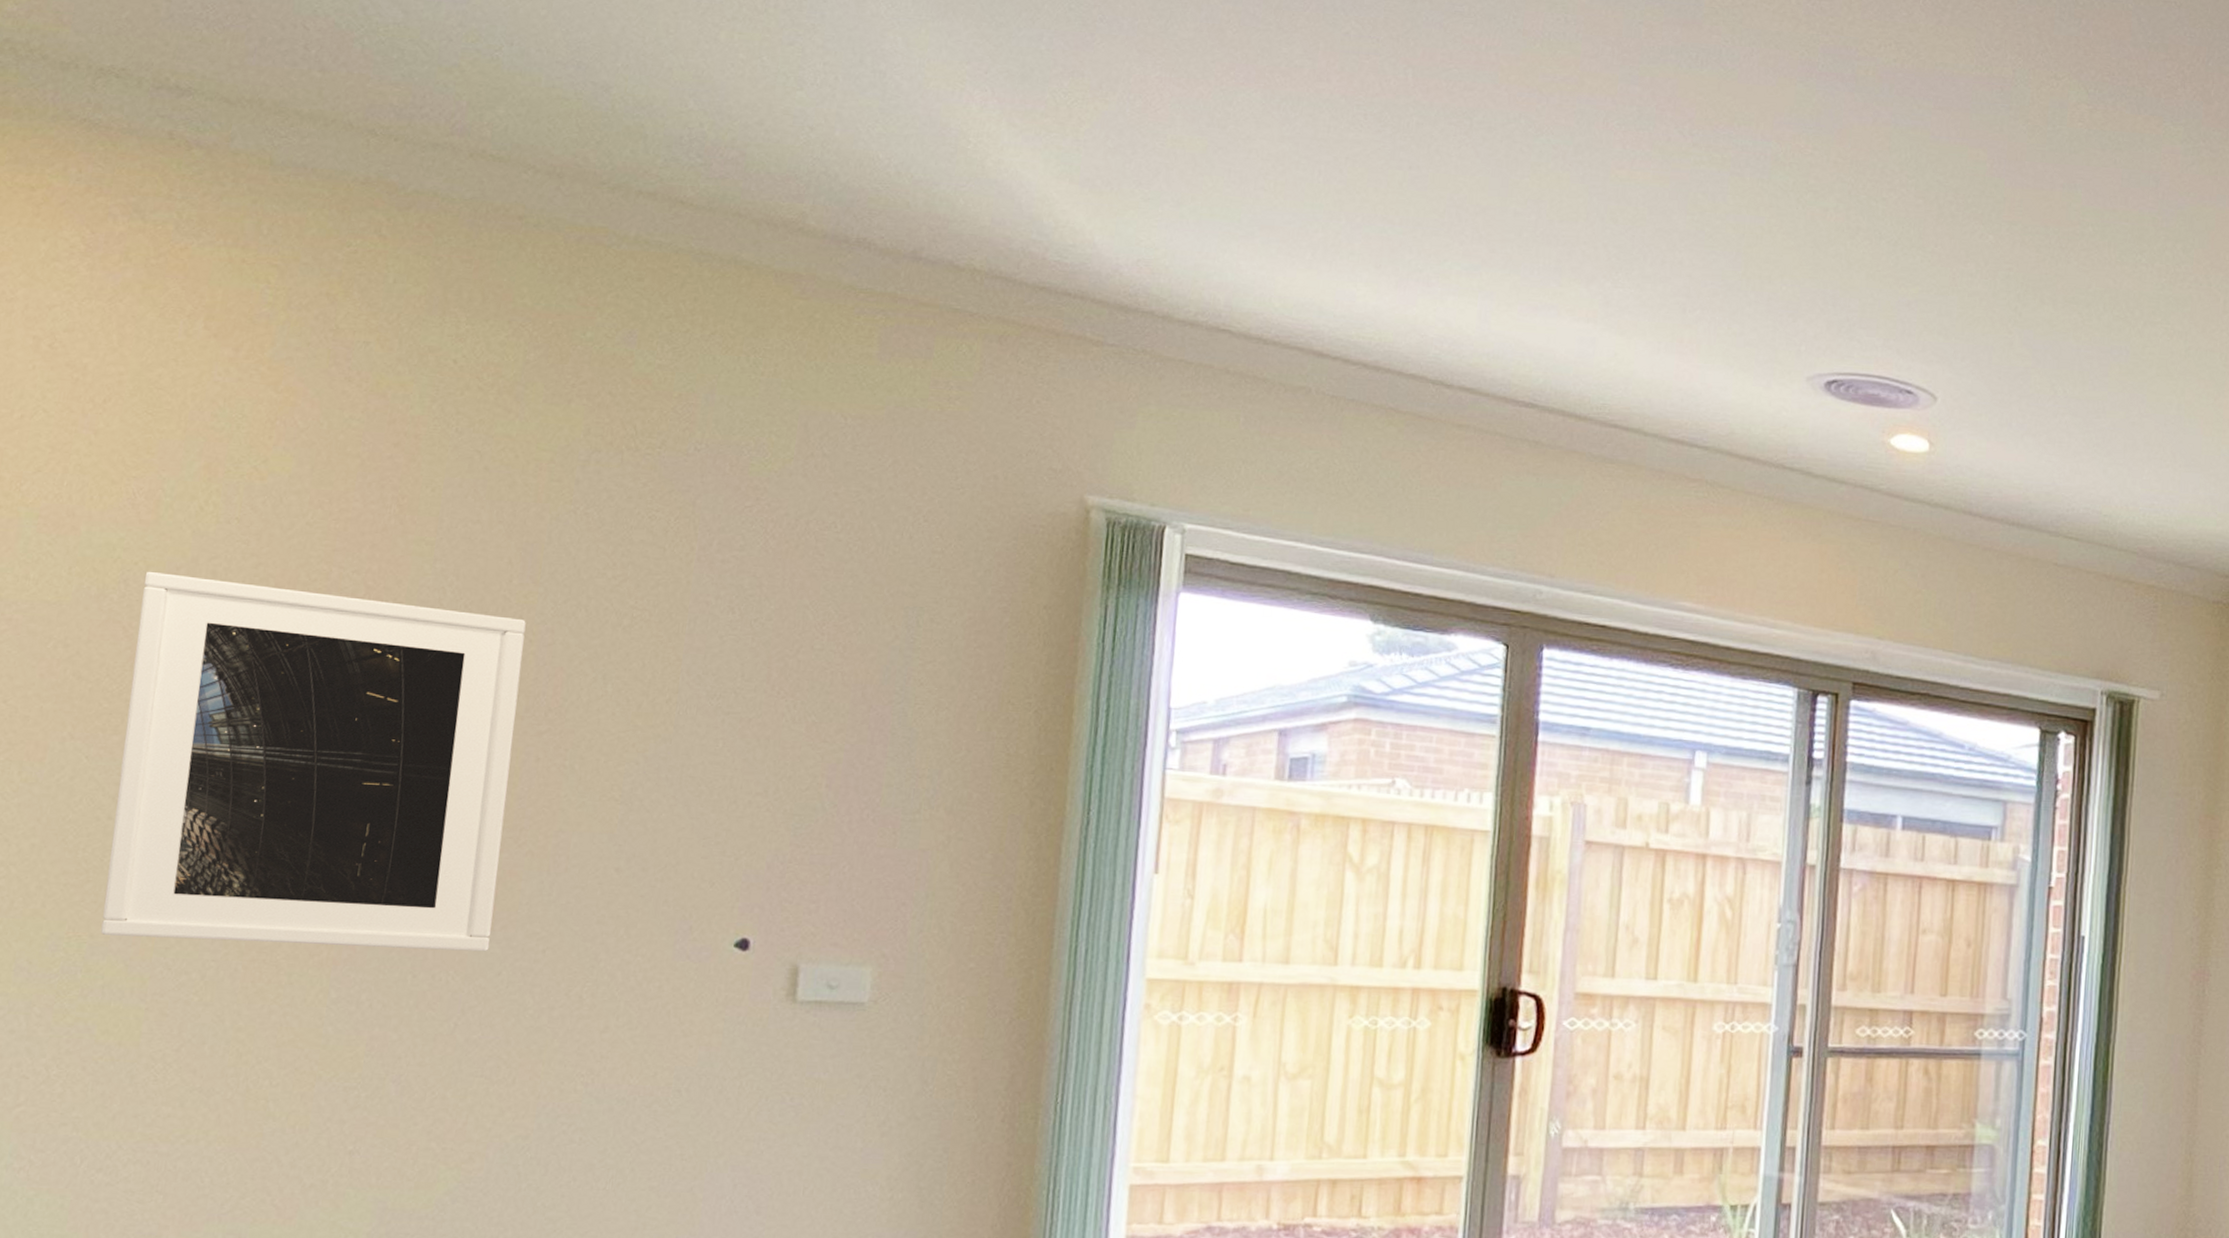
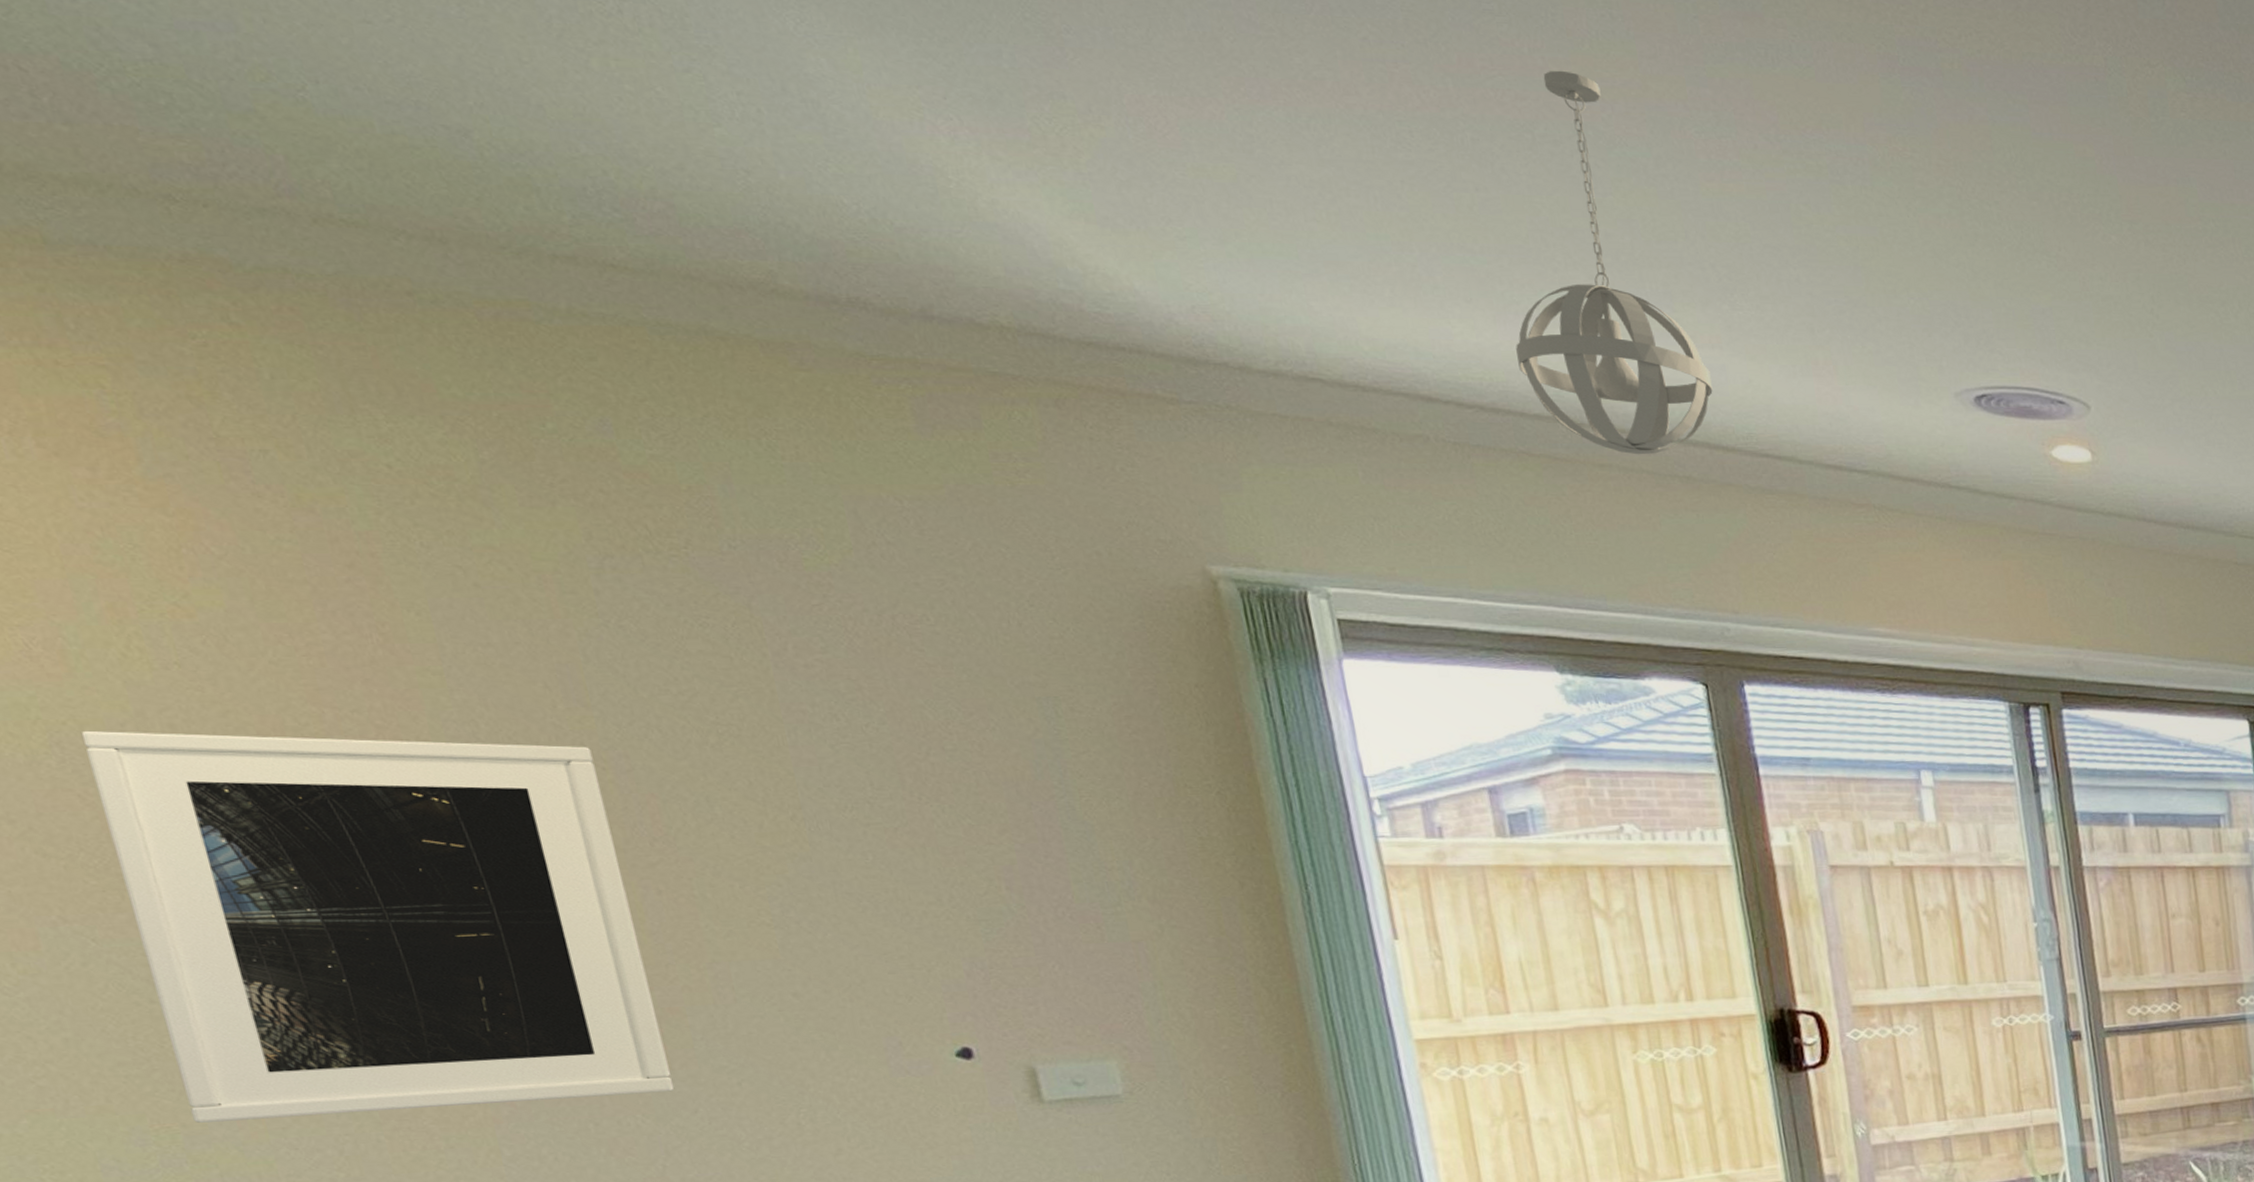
pendant light: none [1407,65,1580,418] -> present [1515,70,1713,455]

